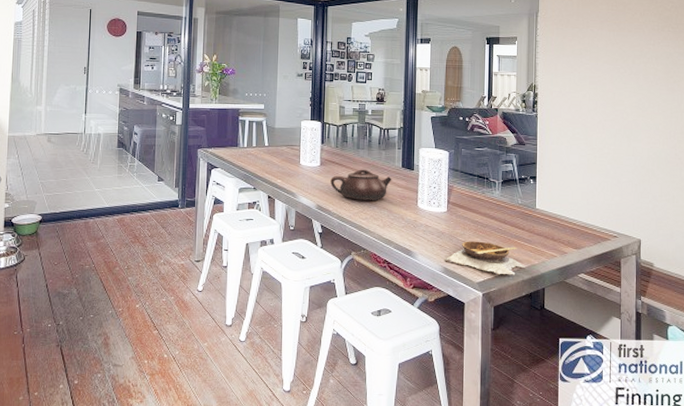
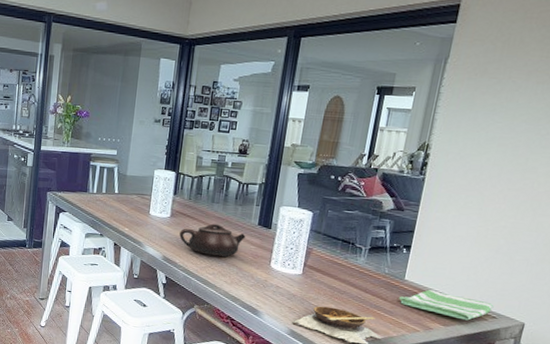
dish towel: none [533,216,613,242] -> present [398,289,494,321]

